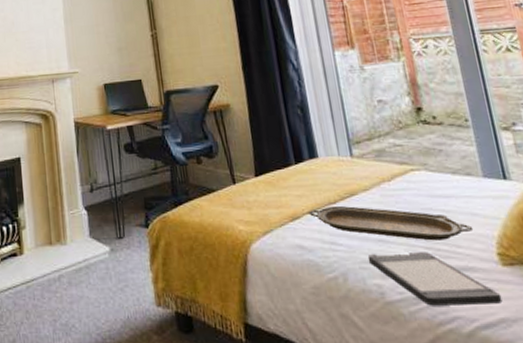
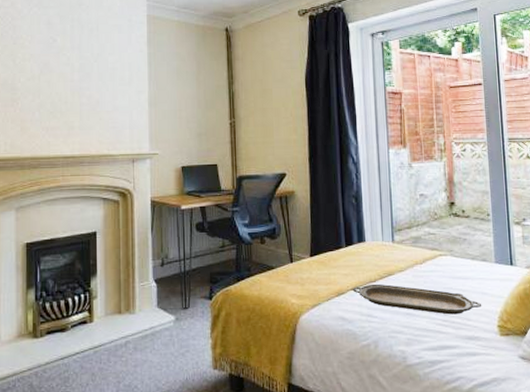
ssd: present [367,252,503,306] -> none [396,324,497,368]

